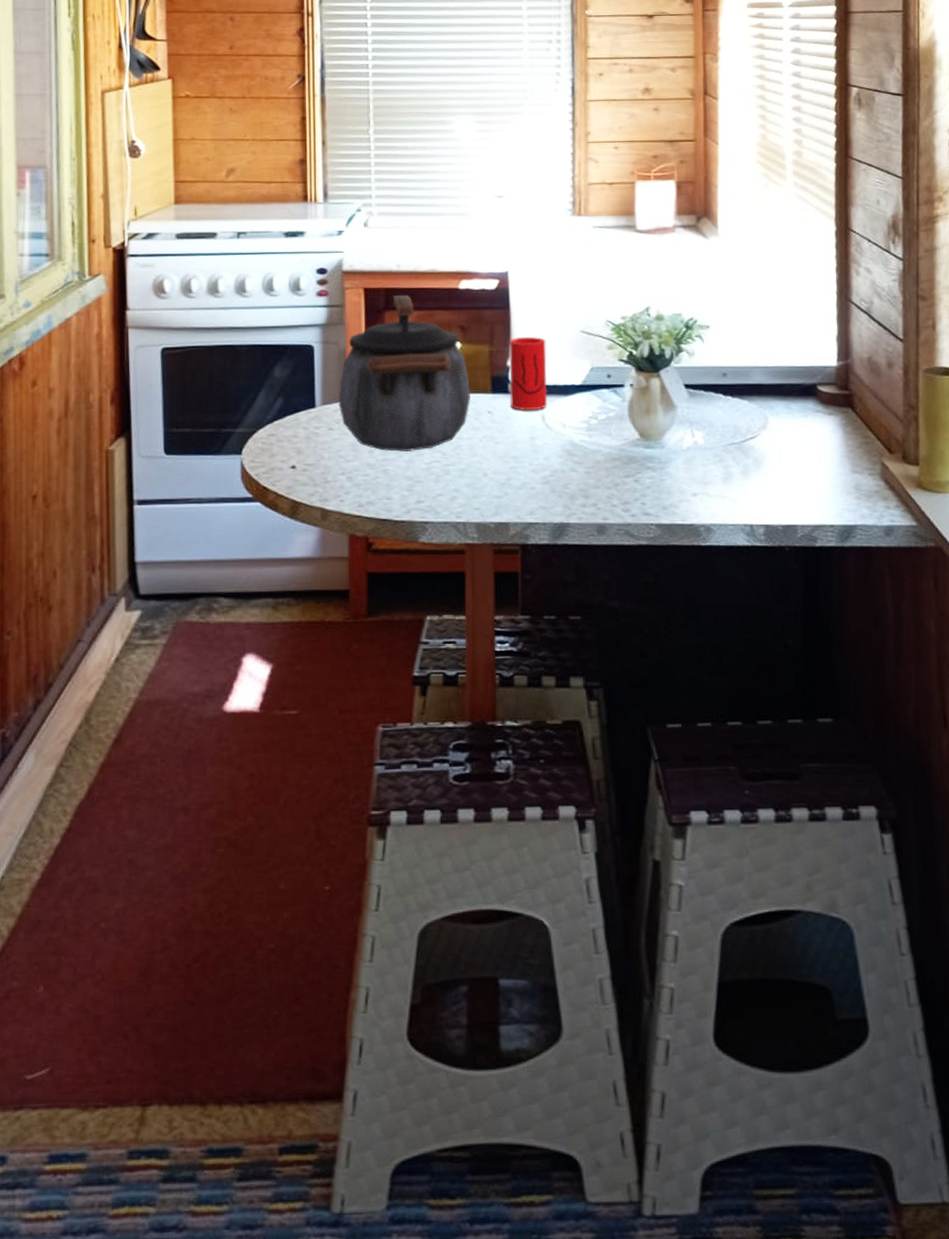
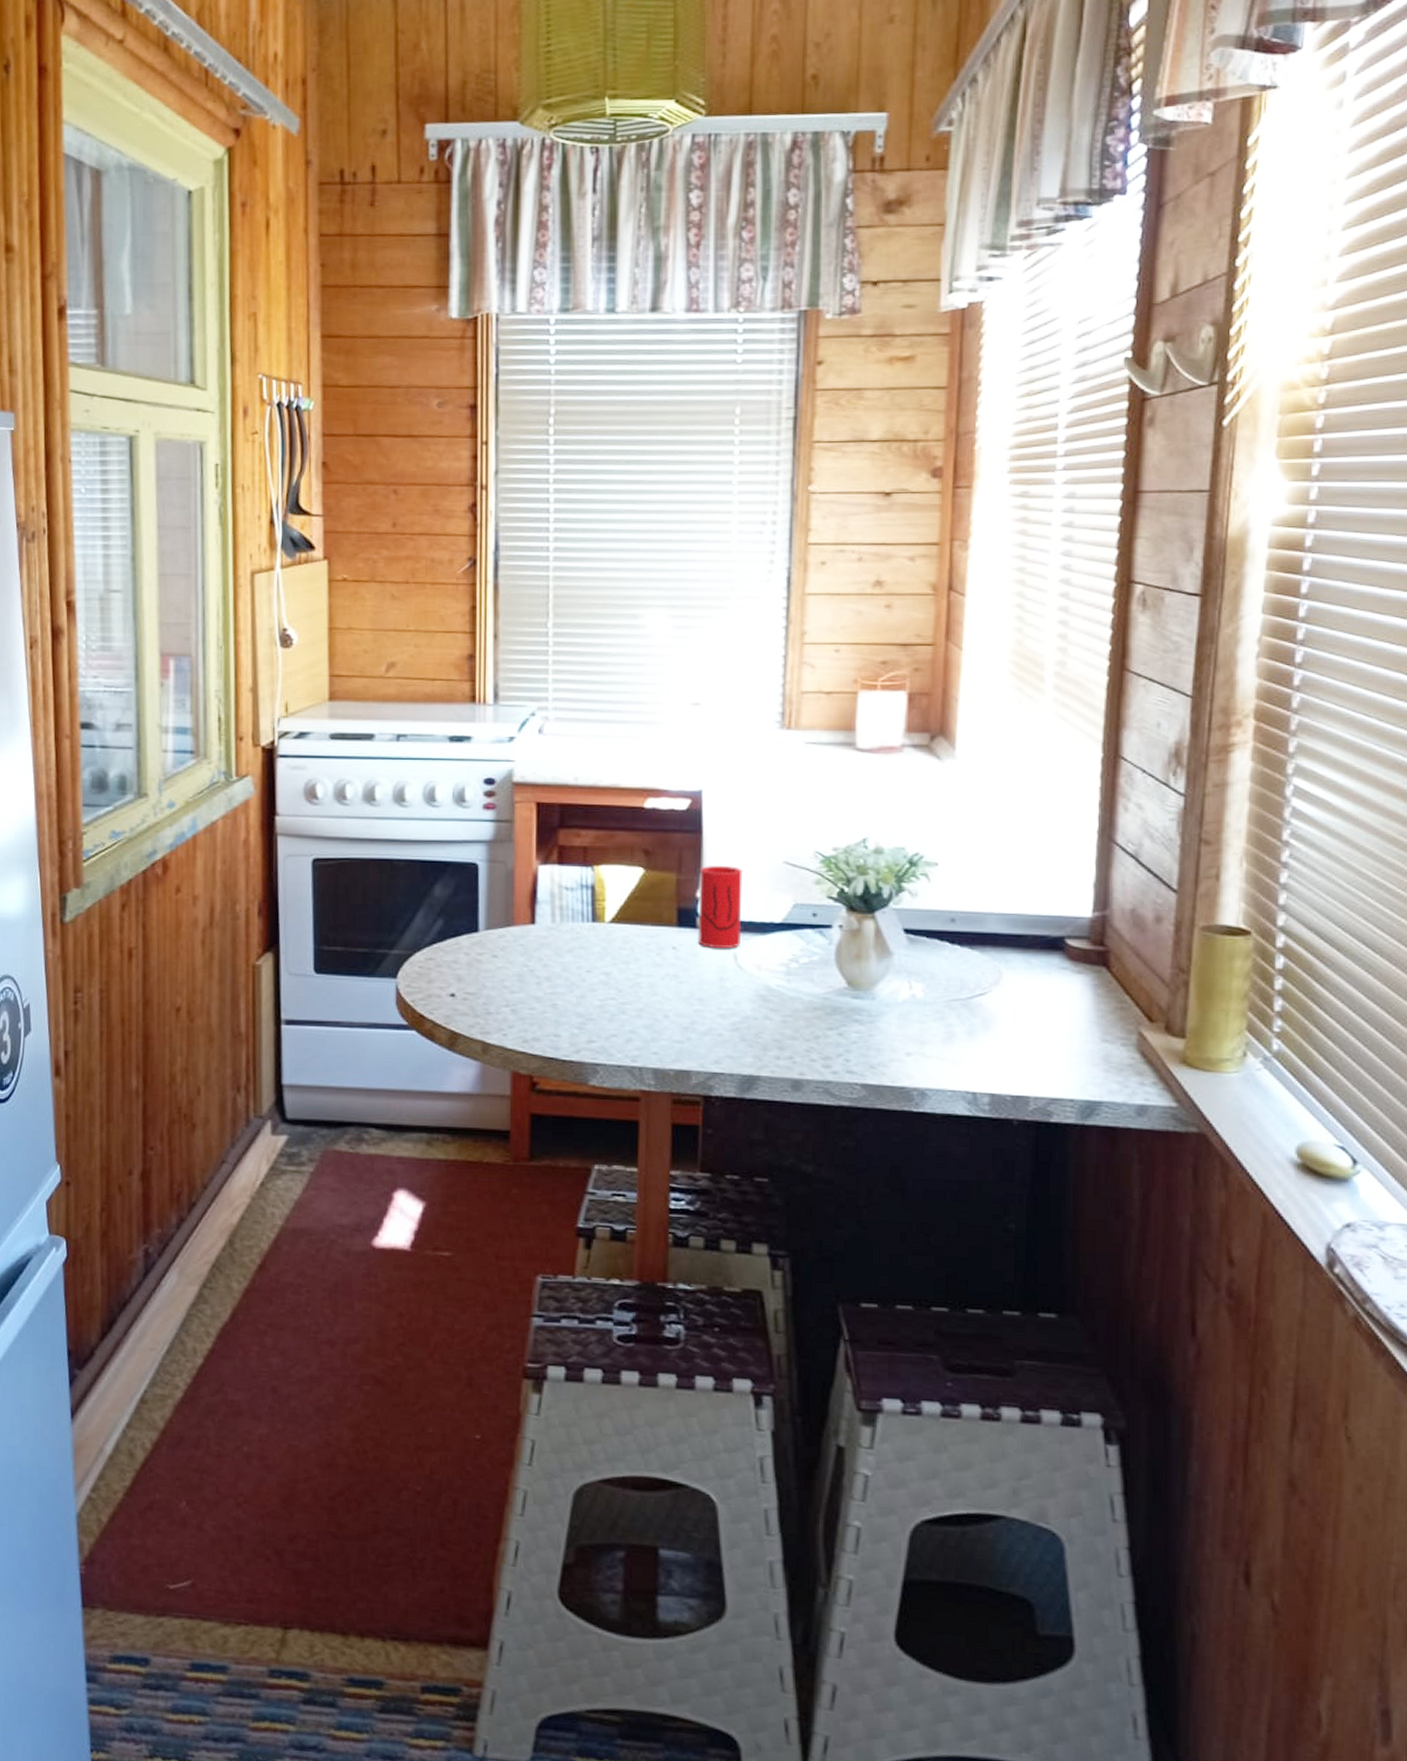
kettle: present [338,295,470,452] -> none [504,812,653,986]

